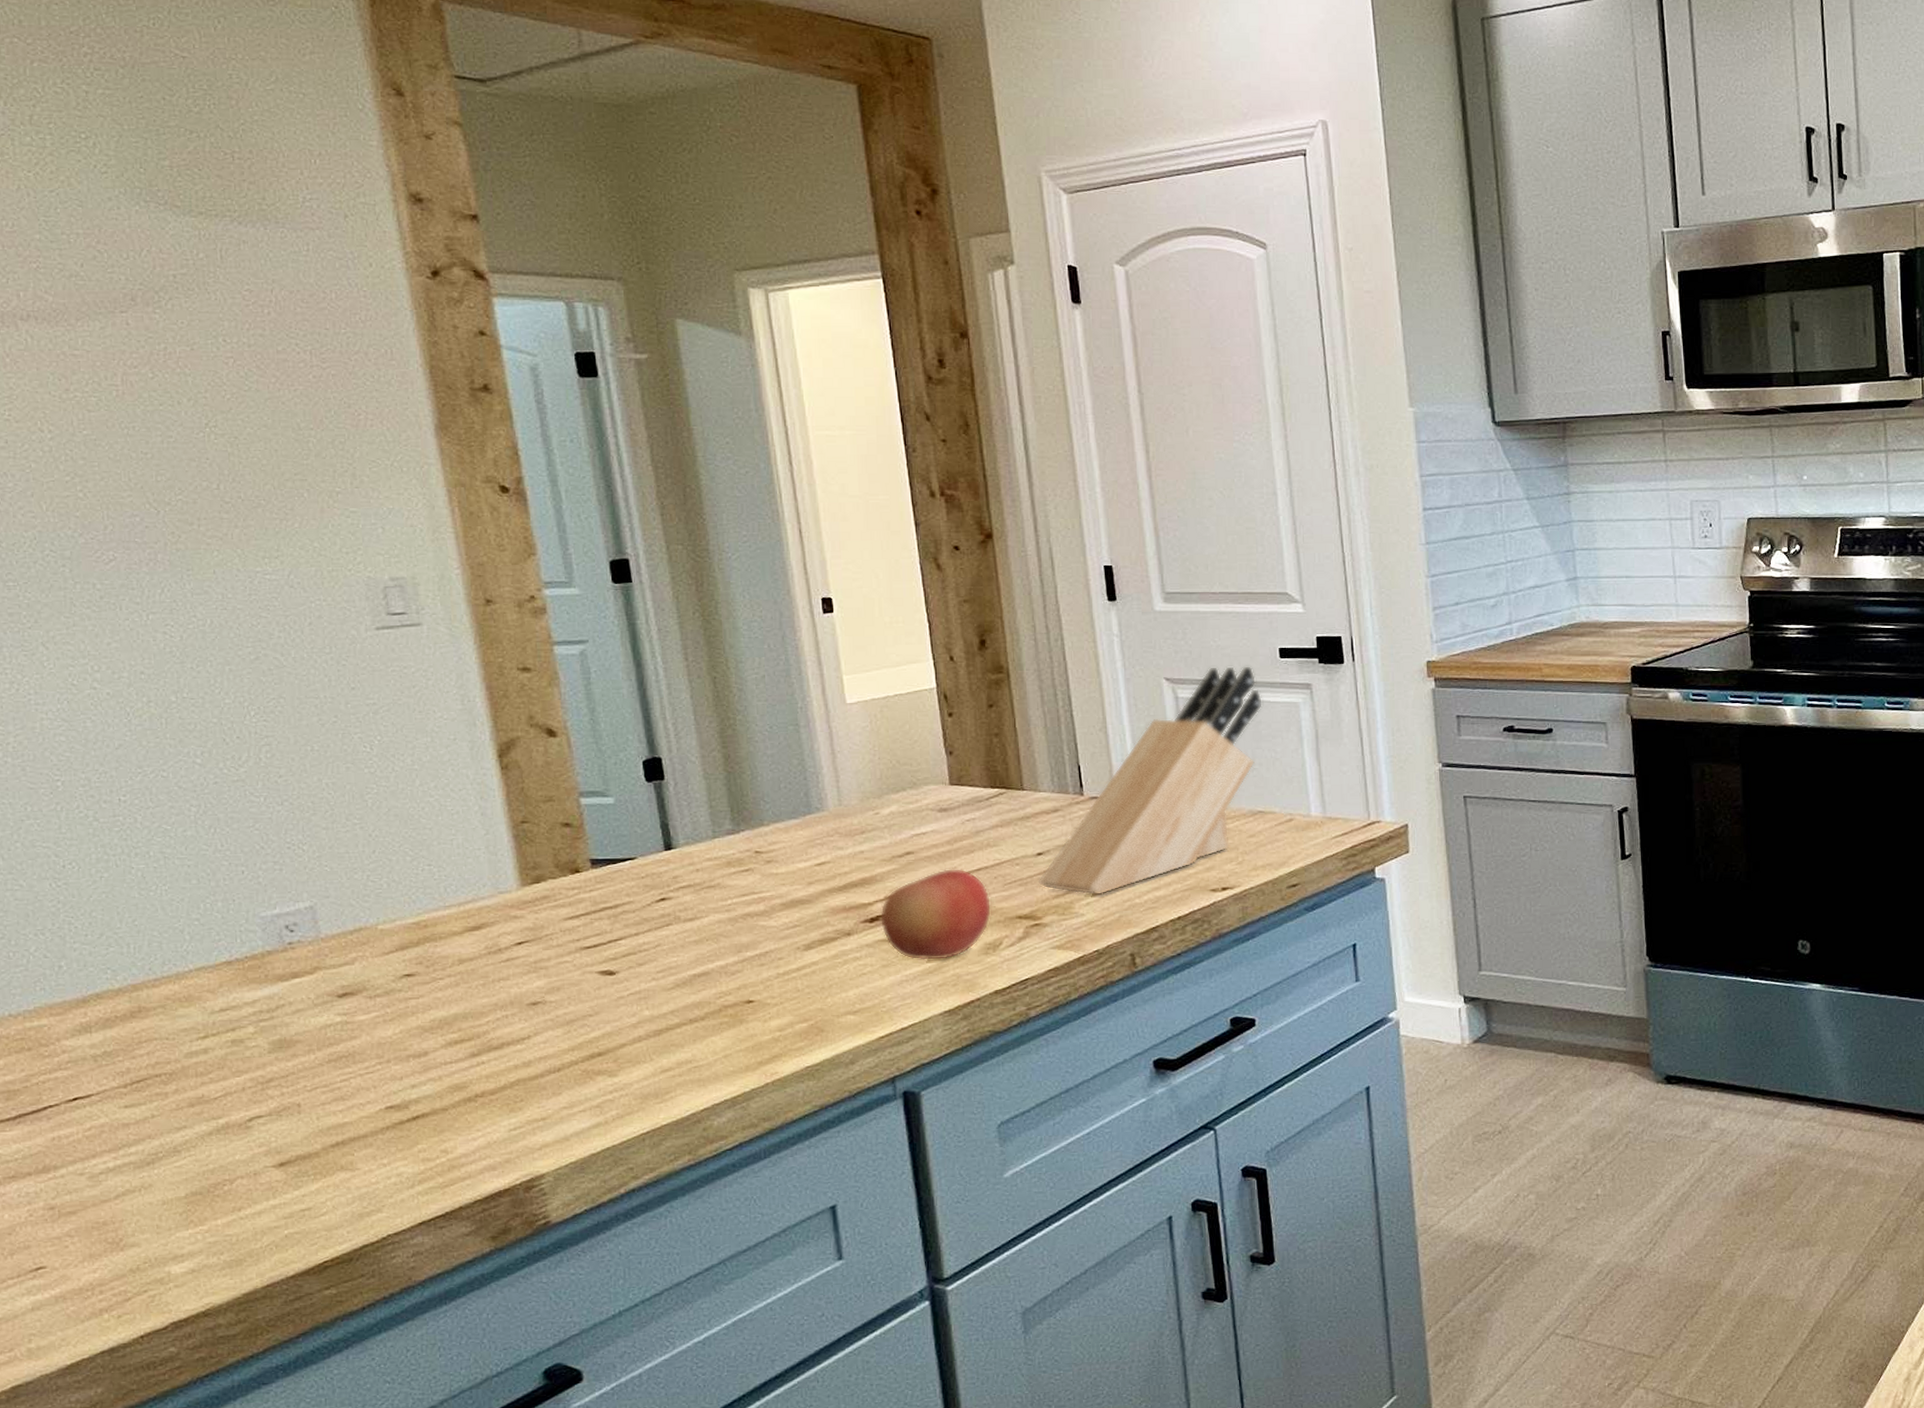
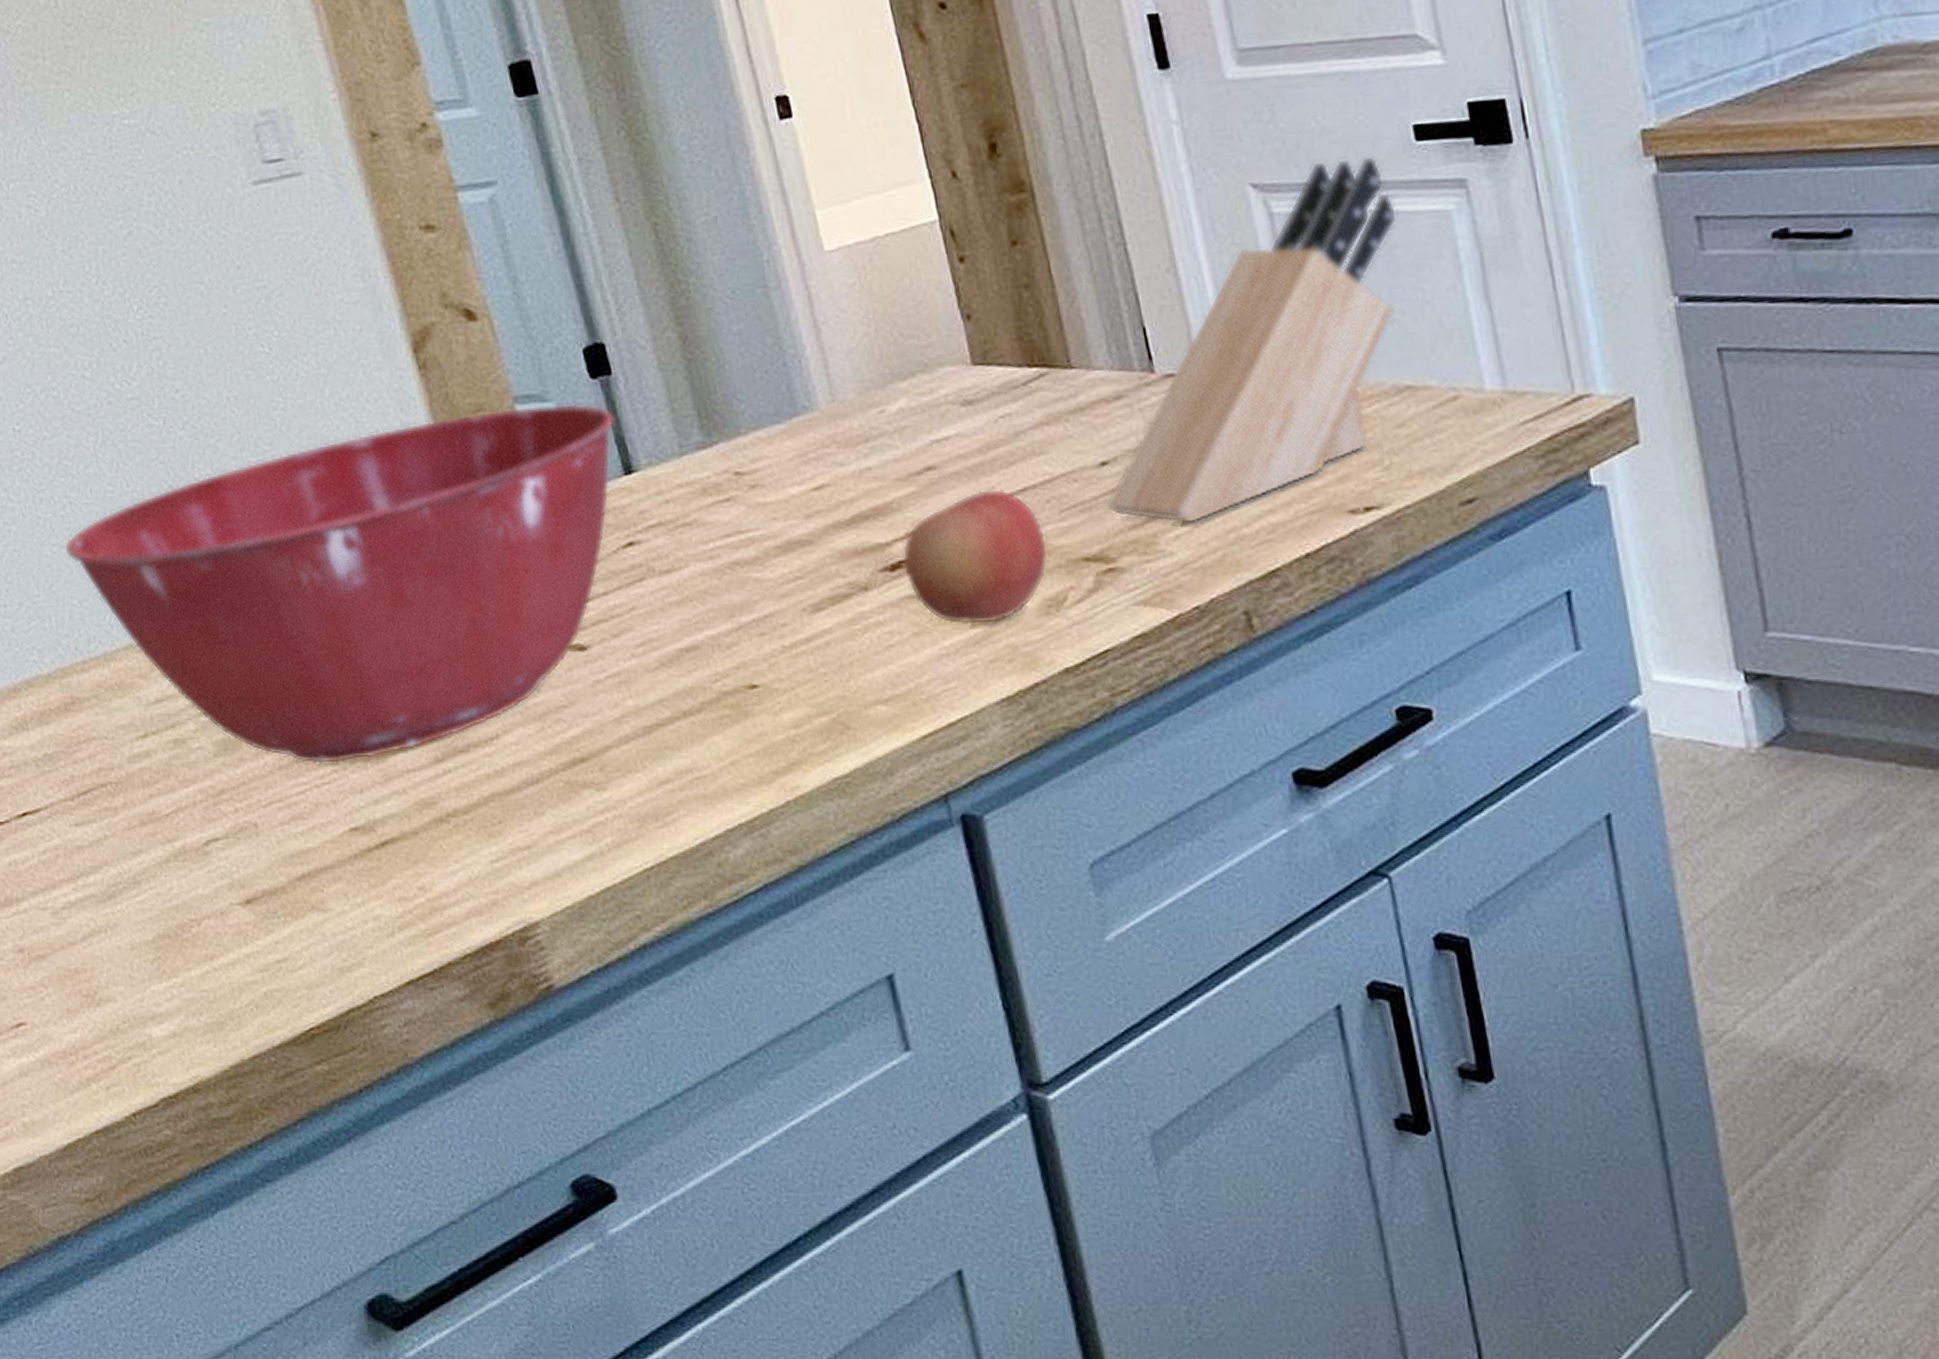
mixing bowl: none [152,798,663,1058] -> present [64,403,616,764]

